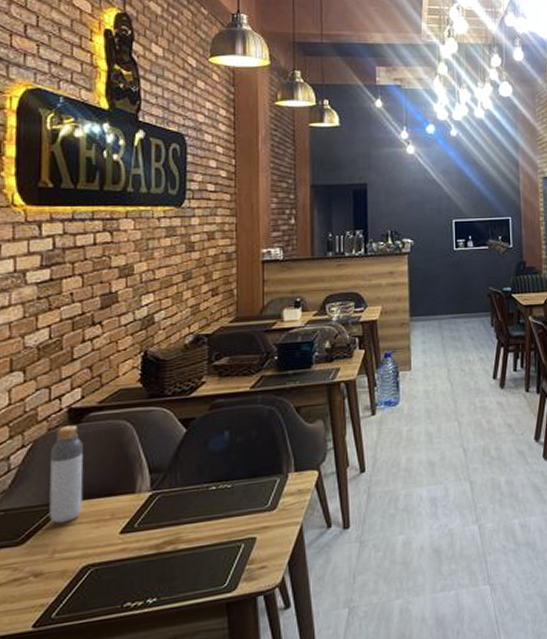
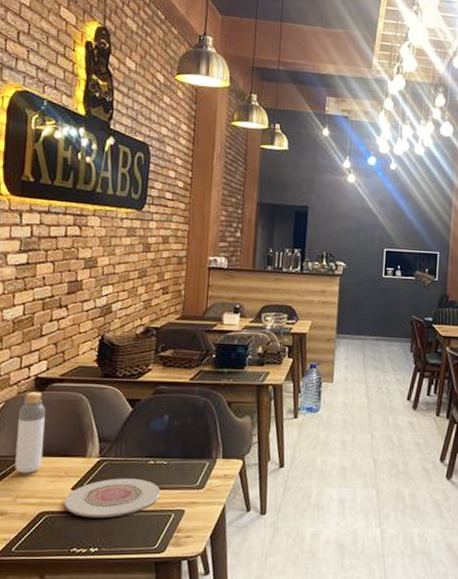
plate: none [113,509,226,564] -> present [64,478,161,518]

